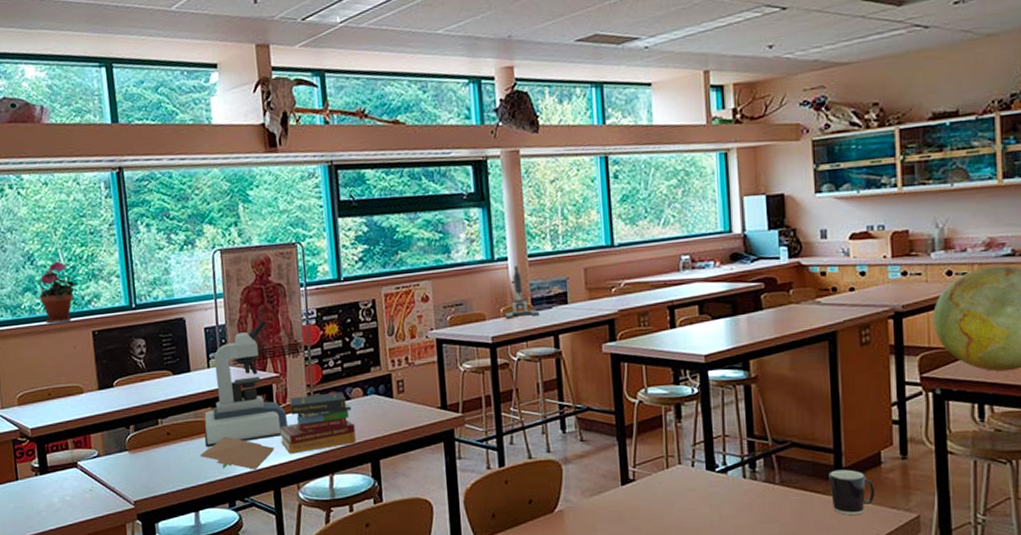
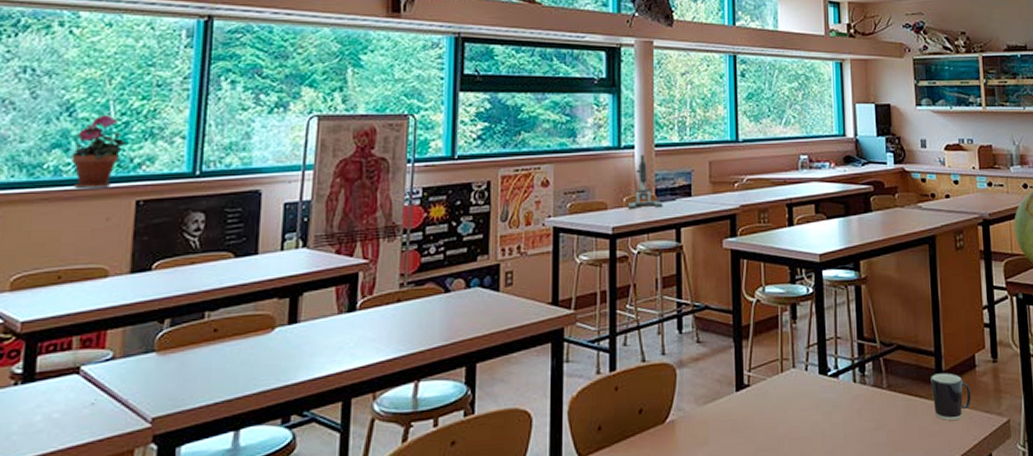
papers: present [199,436,275,470] -> none [252,334,351,376]
microscope: present [204,320,287,447] -> none [262,198,371,347]
books: present [279,392,356,454] -> none [358,283,451,356]

